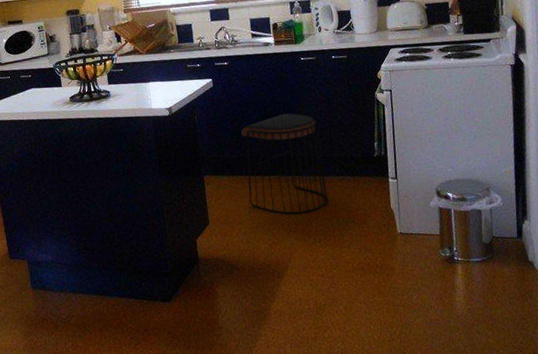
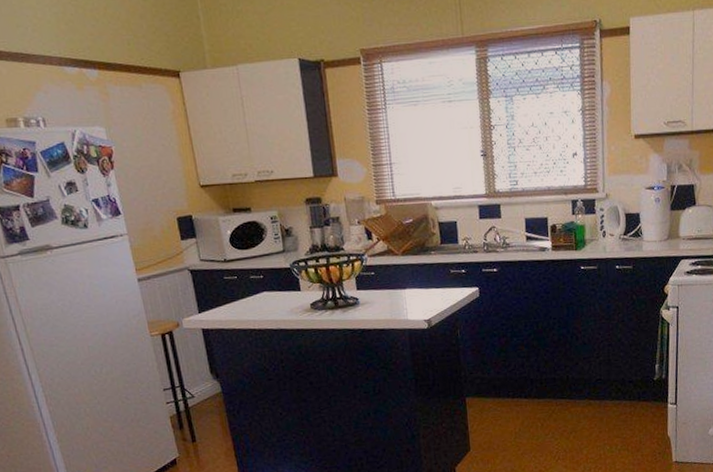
stool: present [241,113,328,215] -> none [510,329,601,441]

